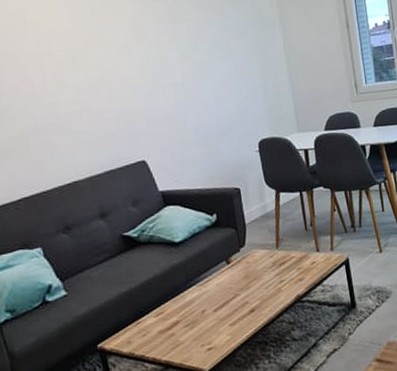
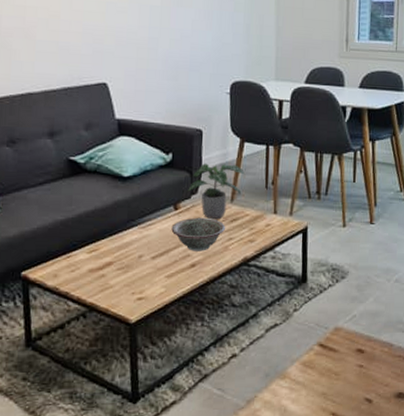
decorative bowl: none [227,266,276,298] -> present [171,217,225,251]
potted plant: none [236,215,286,267] -> present [188,163,246,219]

